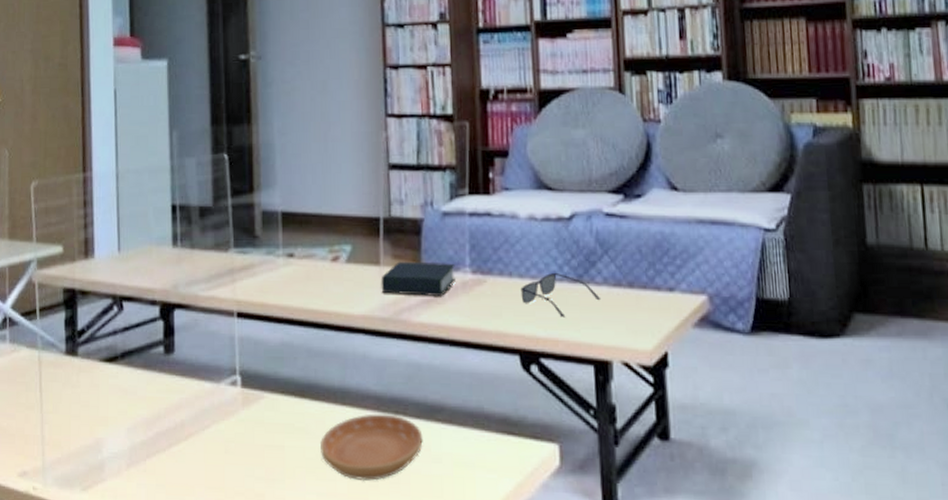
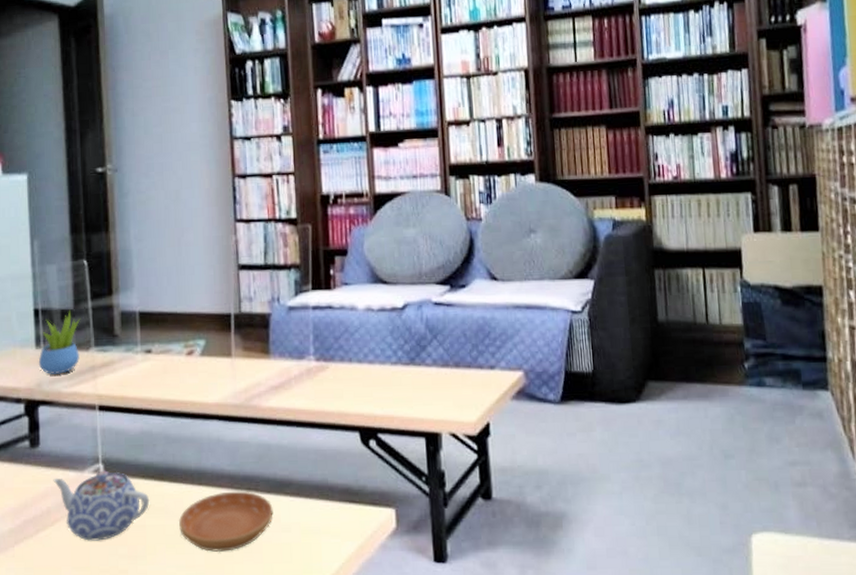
succulent plant: none [175,206,220,276] -> present [38,309,81,374]
teapot: none [188,383,290,460] -> present [53,470,150,541]
book: present [381,261,456,296] -> none [232,352,301,383]
eyeglasses: present [520,272,601,318] -> none [359,356,431,397]

